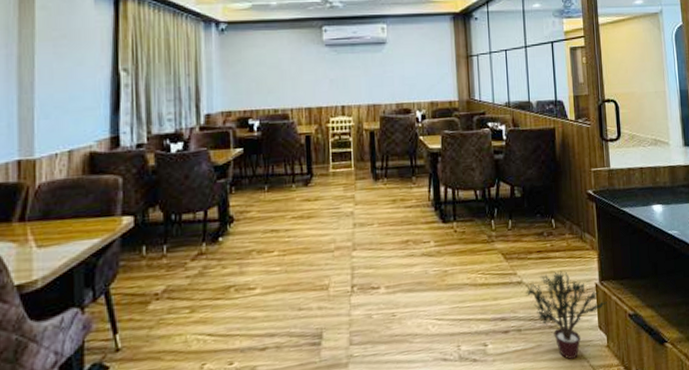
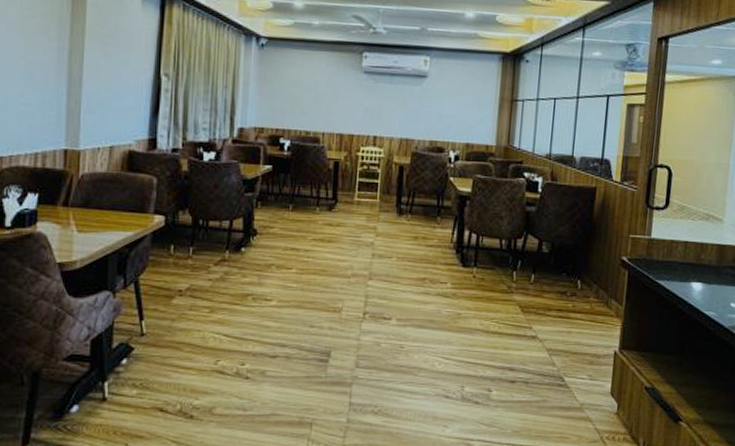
potted plant: present [526,270,607,359] -> none [539,332,624,419]

